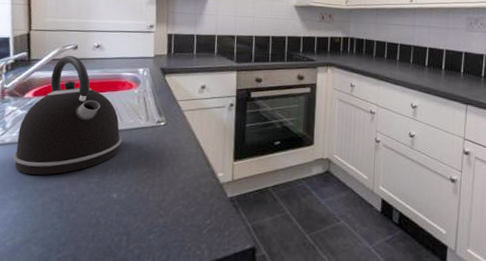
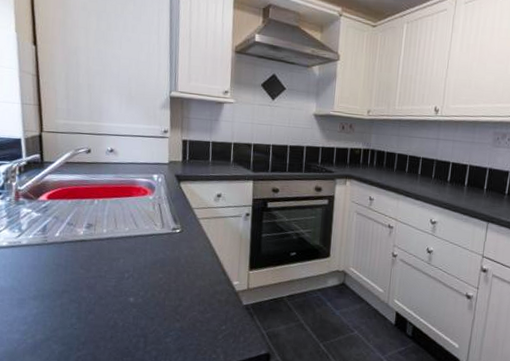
kettle: present [12,55,122,175] -> none [30,158,138,277]

